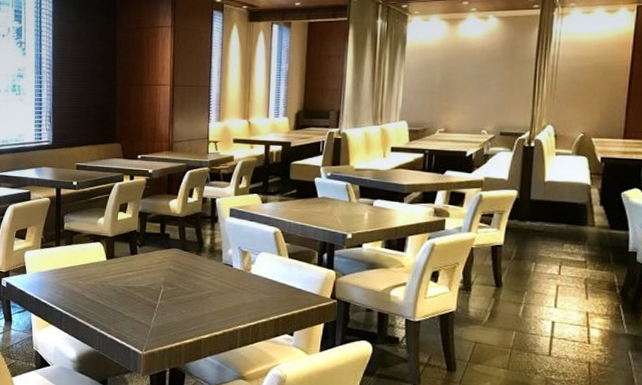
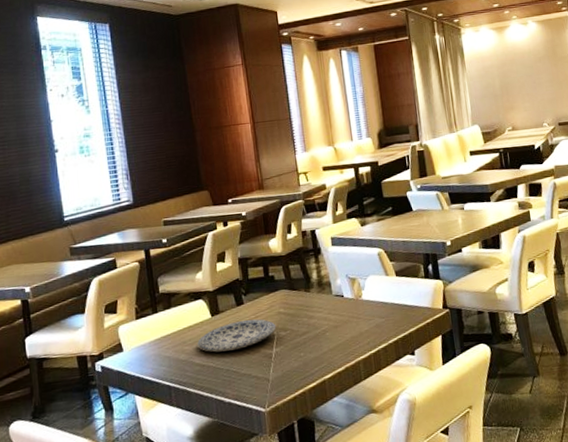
plate: none [91,268,164,294] -> present [197,319,276,353]

